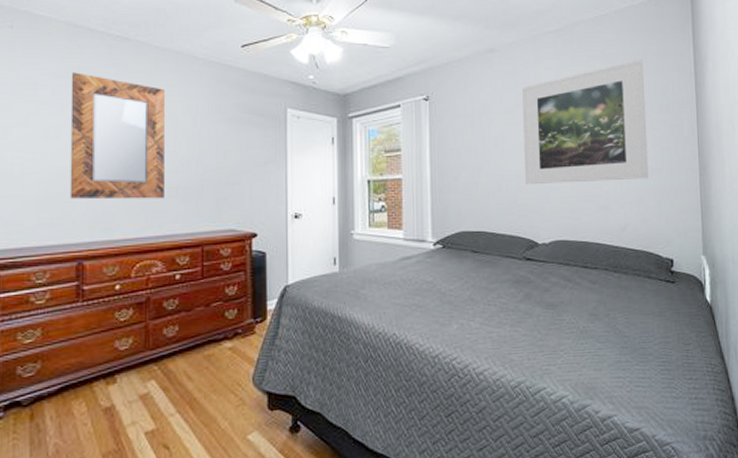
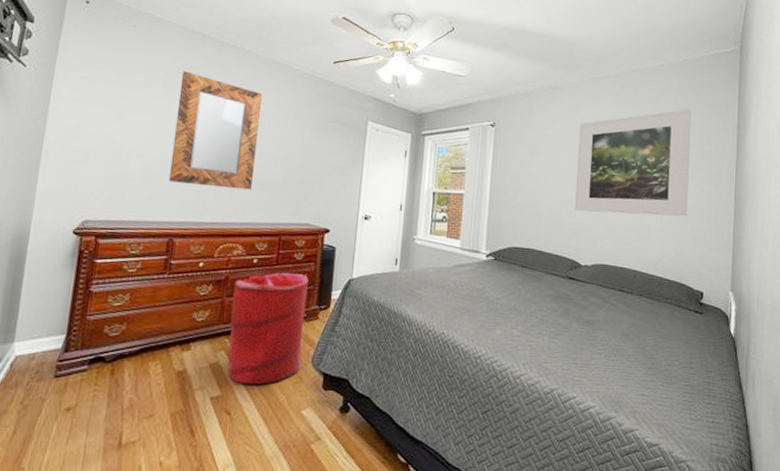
laundry hamper: none [156,286,242,415] -> present [228,272,309,385]

